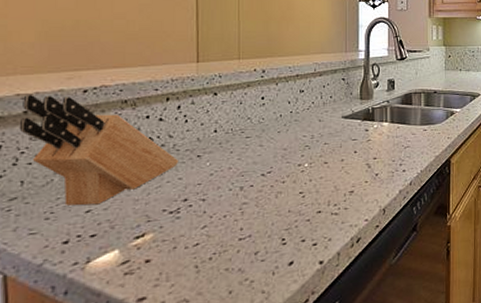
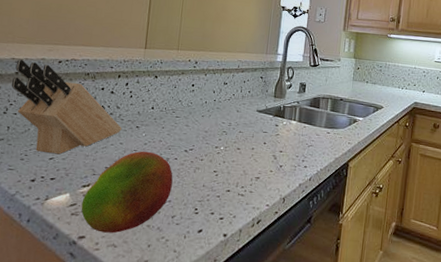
fruit: none [136,182,251,289] -> present [81,151,173,234]

